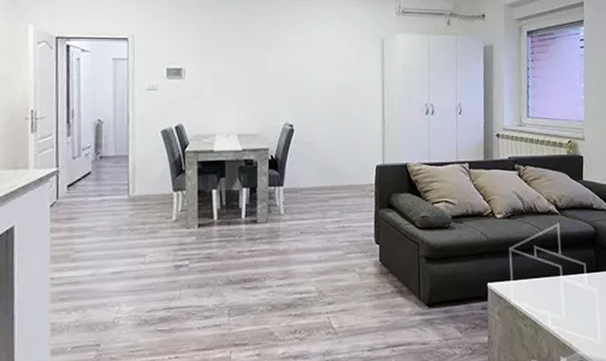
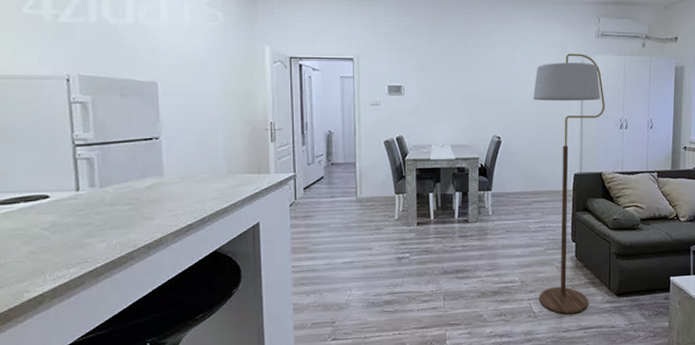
floor lamp: none [328,32,409,330] -> present [532,53,605,314]

